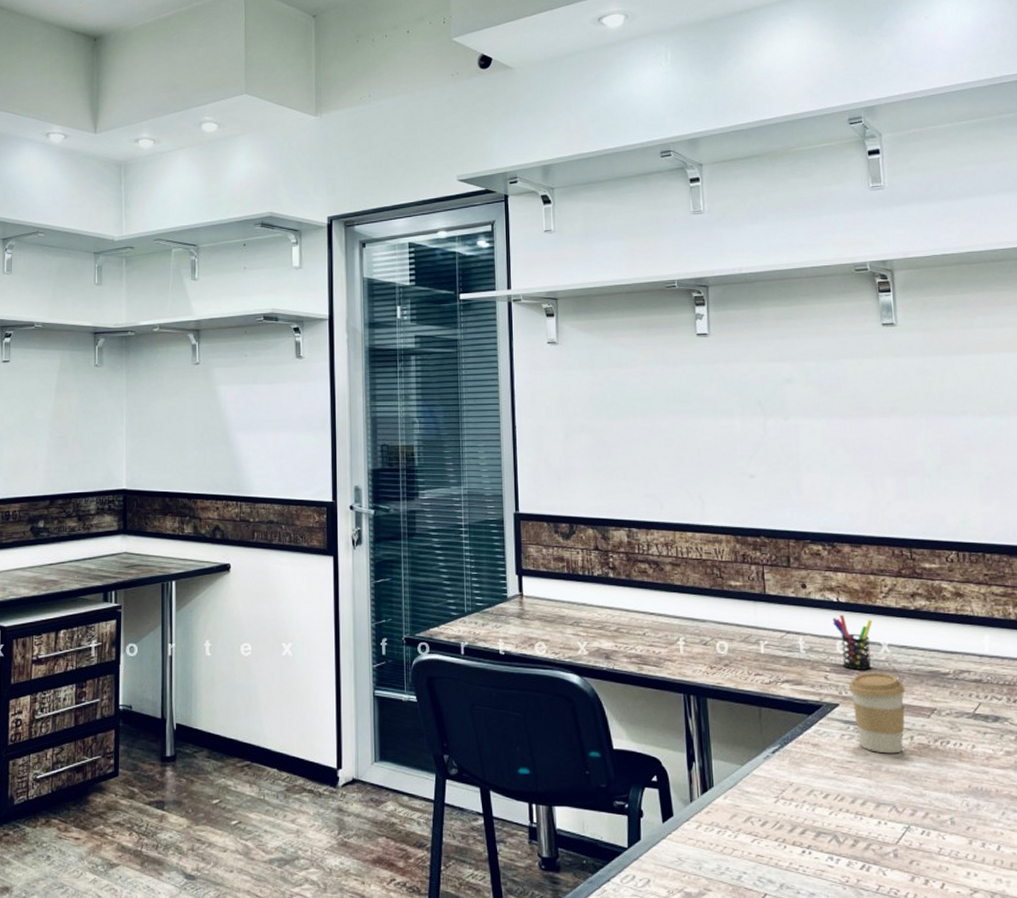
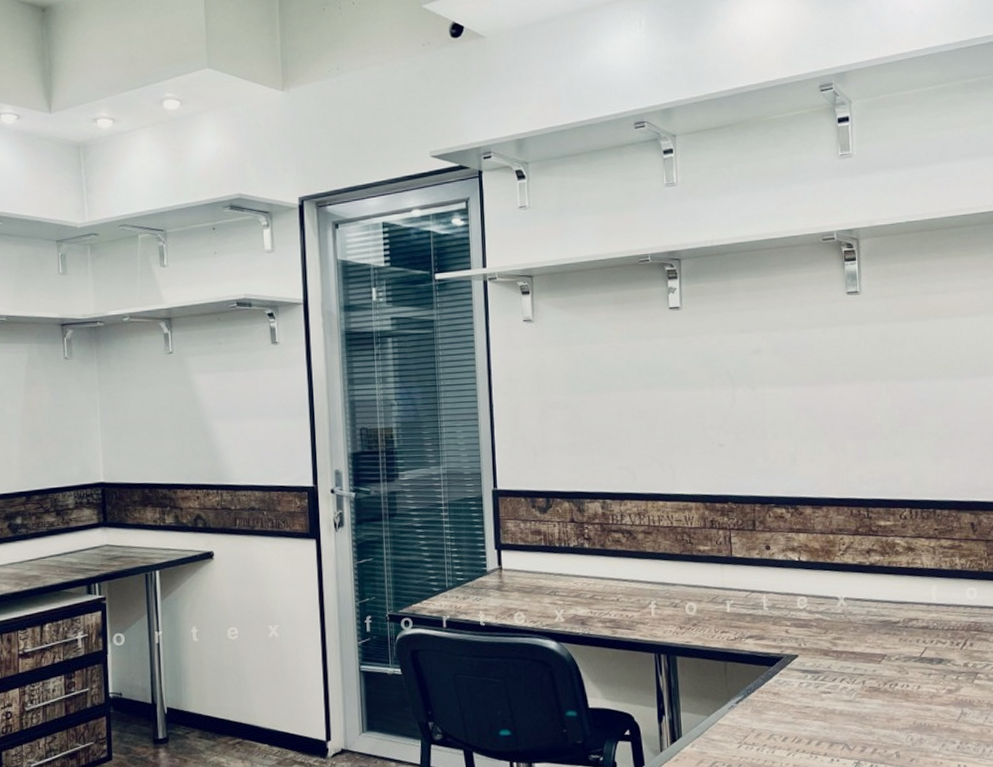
pen holder: present [832,615,873,670] -> none [794,573,831,623]
coffee cup: present [848,672,906,754] -> none [807,624,859,698]

